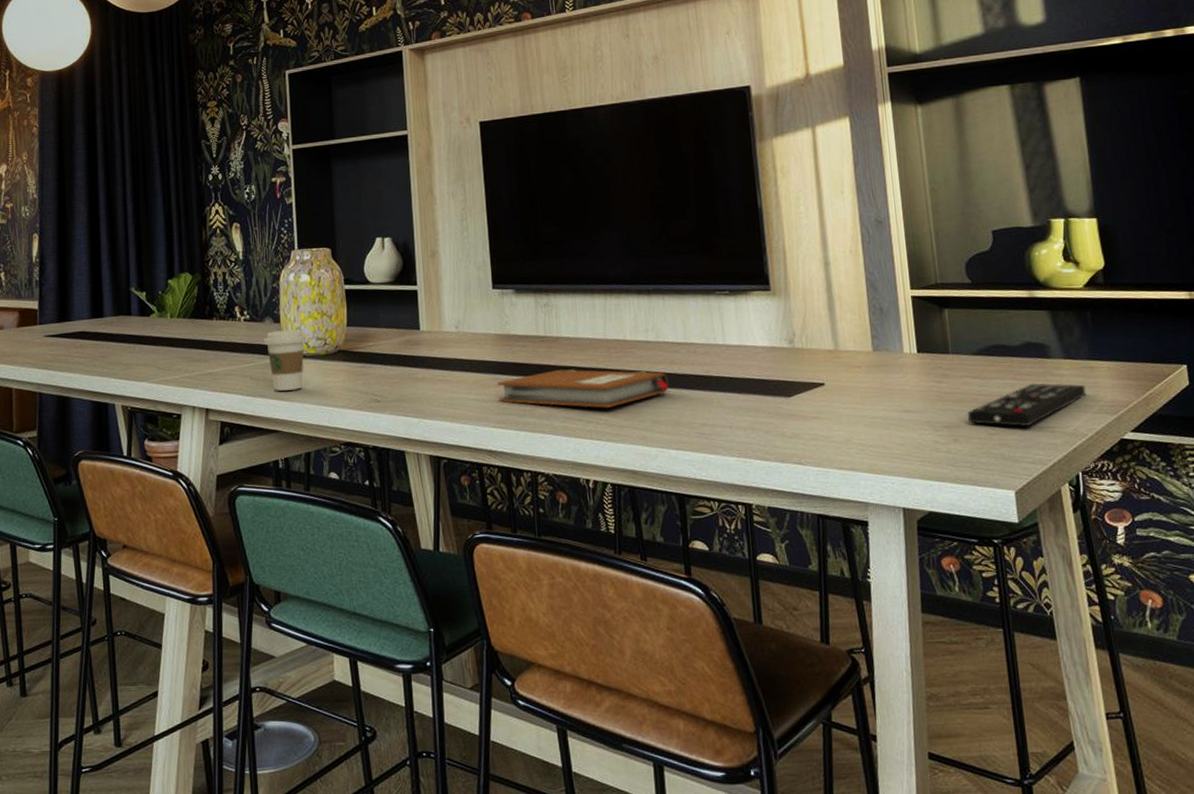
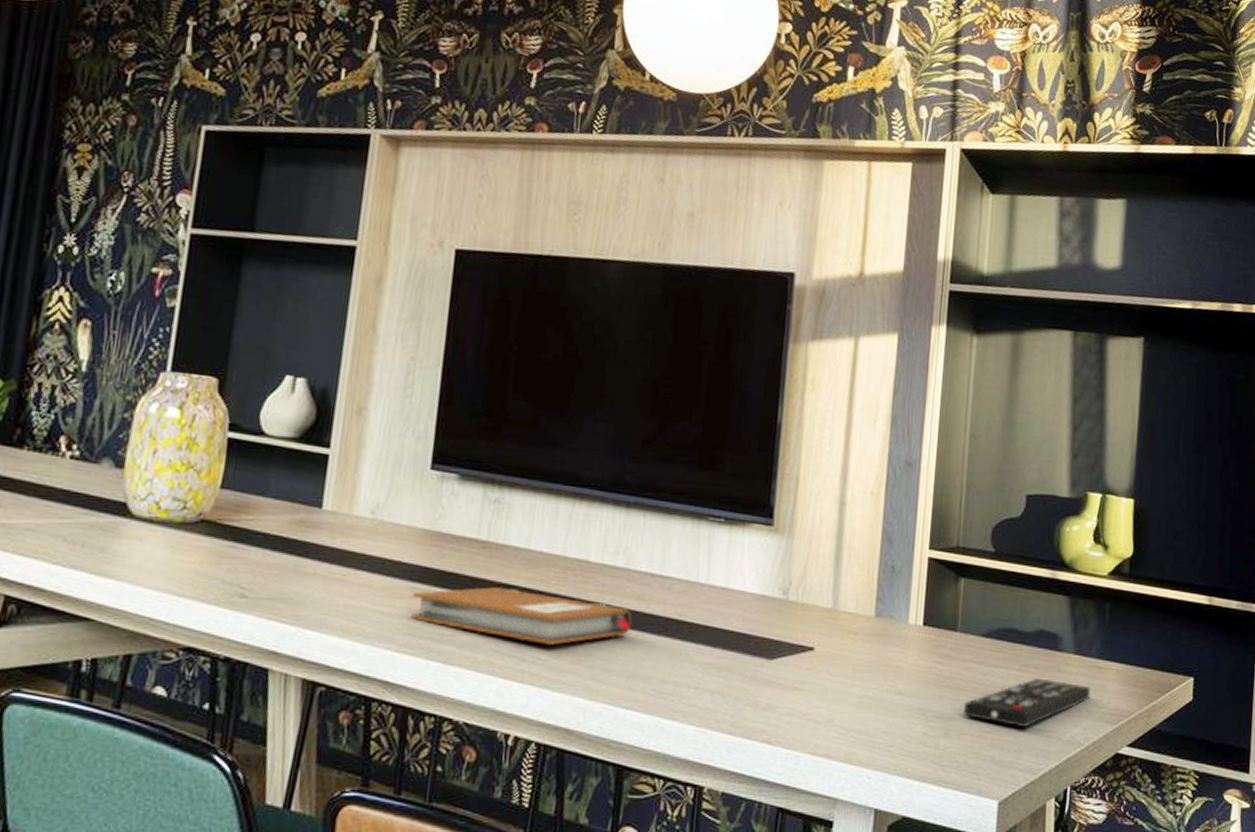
coffee cup: present [264,329,307,391] -> none [93,478,159,566]

